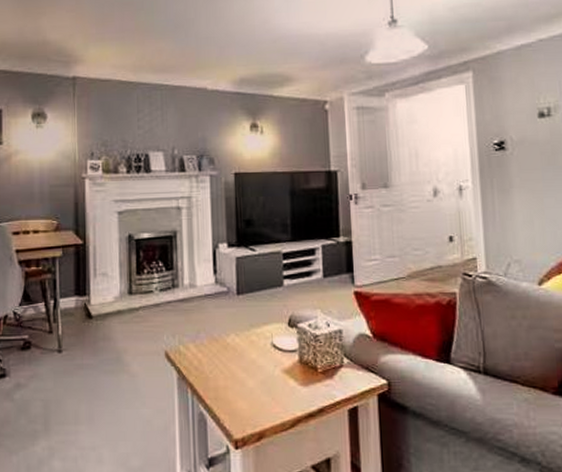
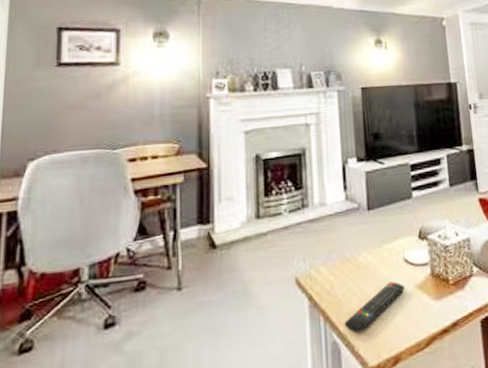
remote control: none [211,364,272,408] -> present [344,281,405,333]

